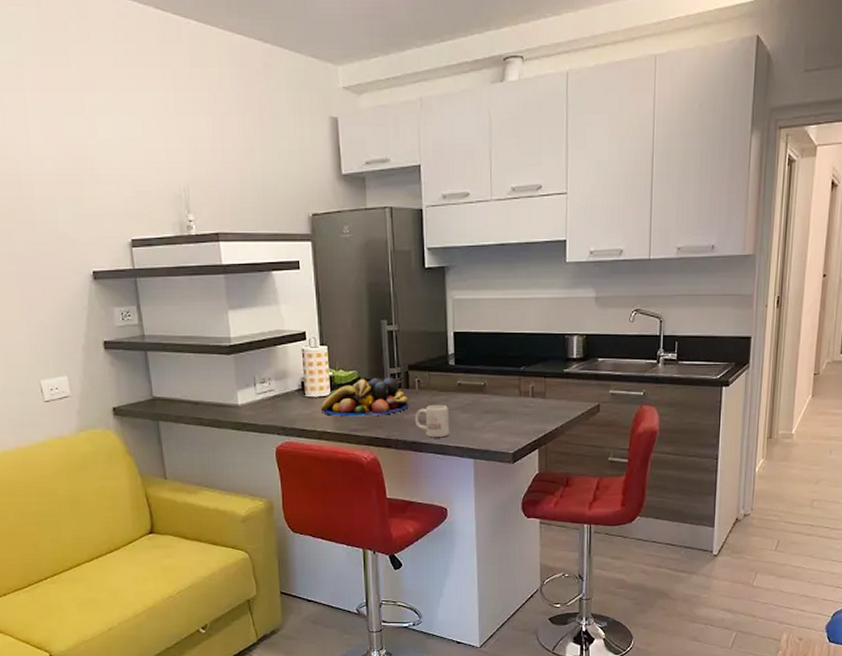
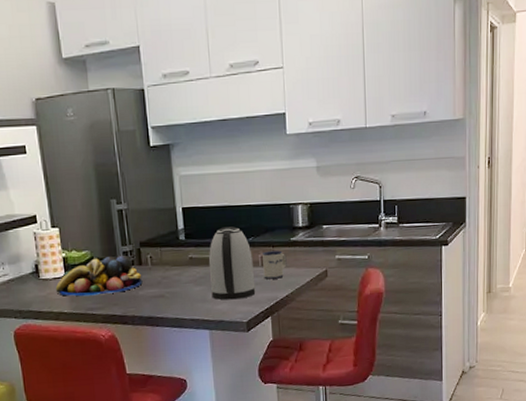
mug: present [414,404,450,438] -> none [149,279,184,312]
kettle: none [477,354,524,429] -> present [208,226,256,300]
mug: none [532,382,558,411] -> present [261,250,287,279]

